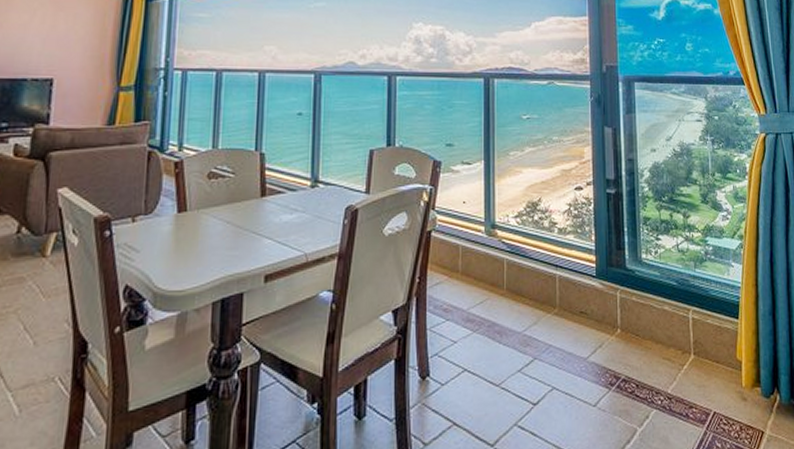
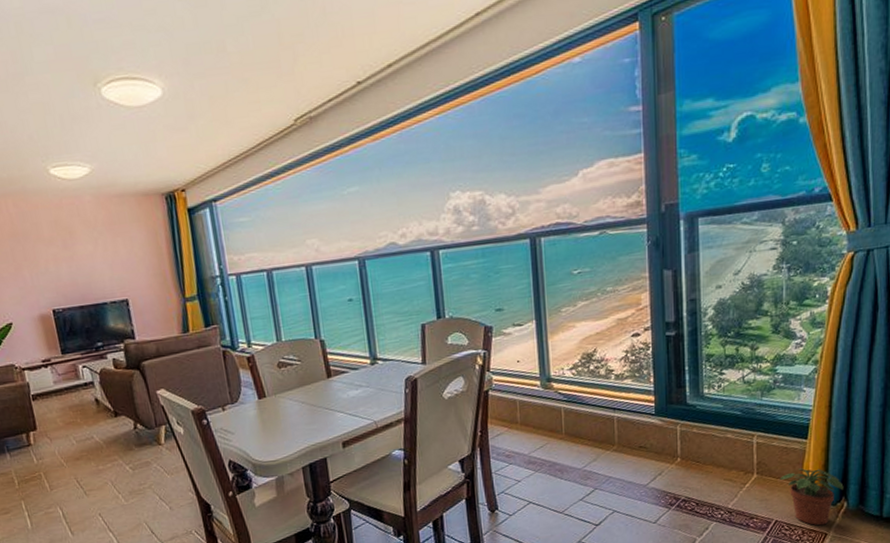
potted plant: none [715,352,775,422] -> present [779,468,844,526]

